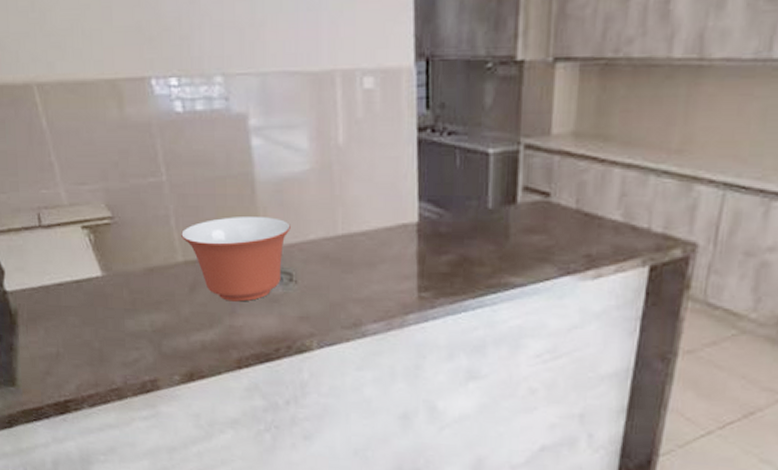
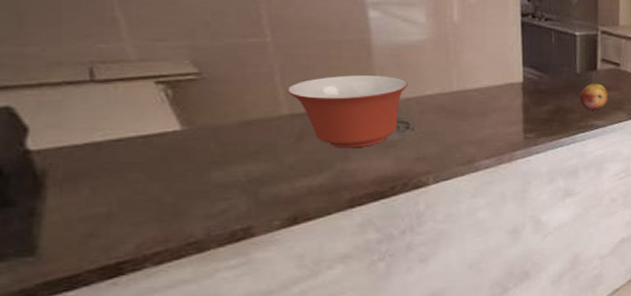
fruit: none [491,223,533,262] -> present [580,83,609,110]

